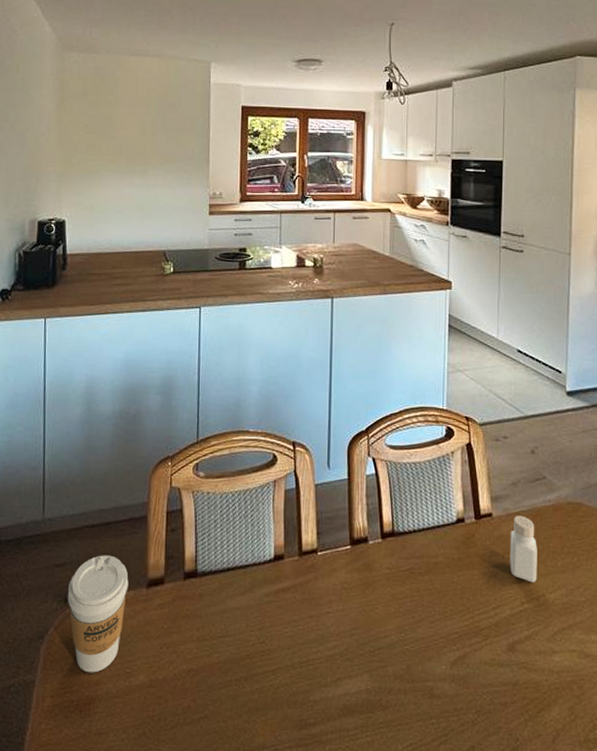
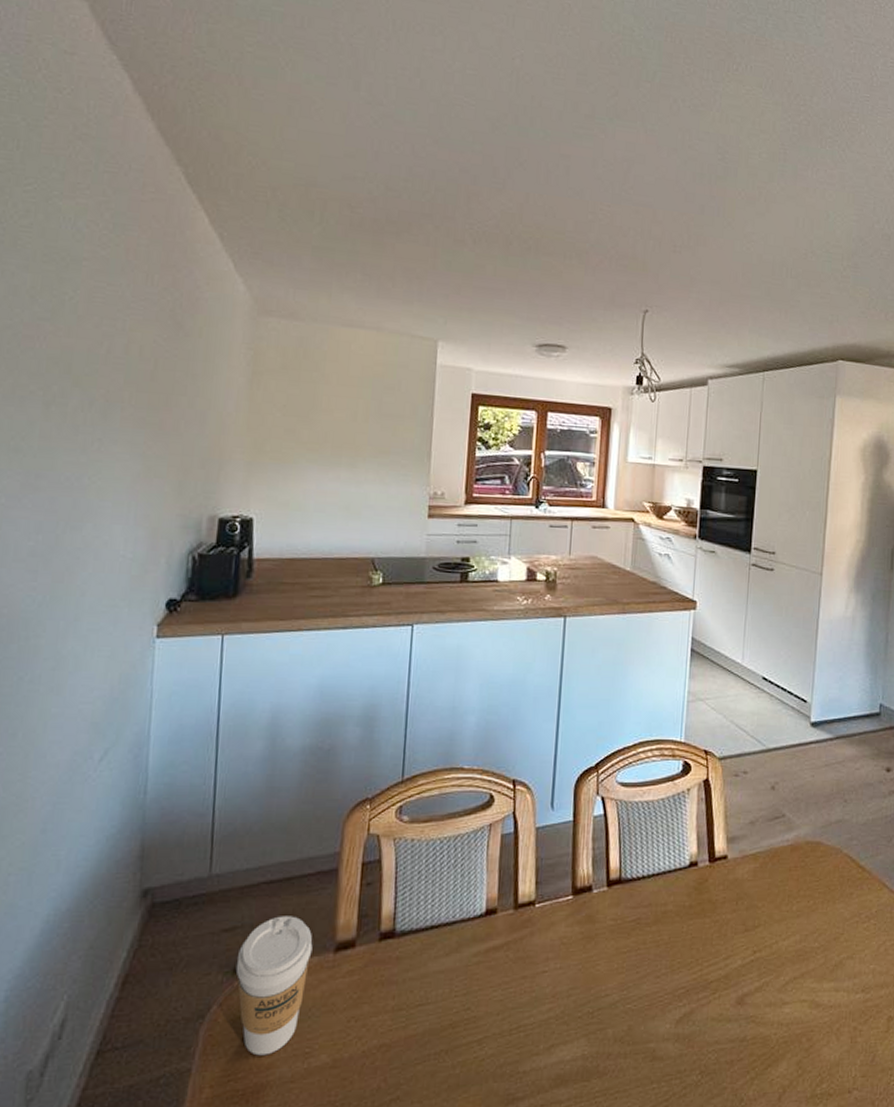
pepper shaker: present [510,515,537,583] -> none [743,857,773,929]

